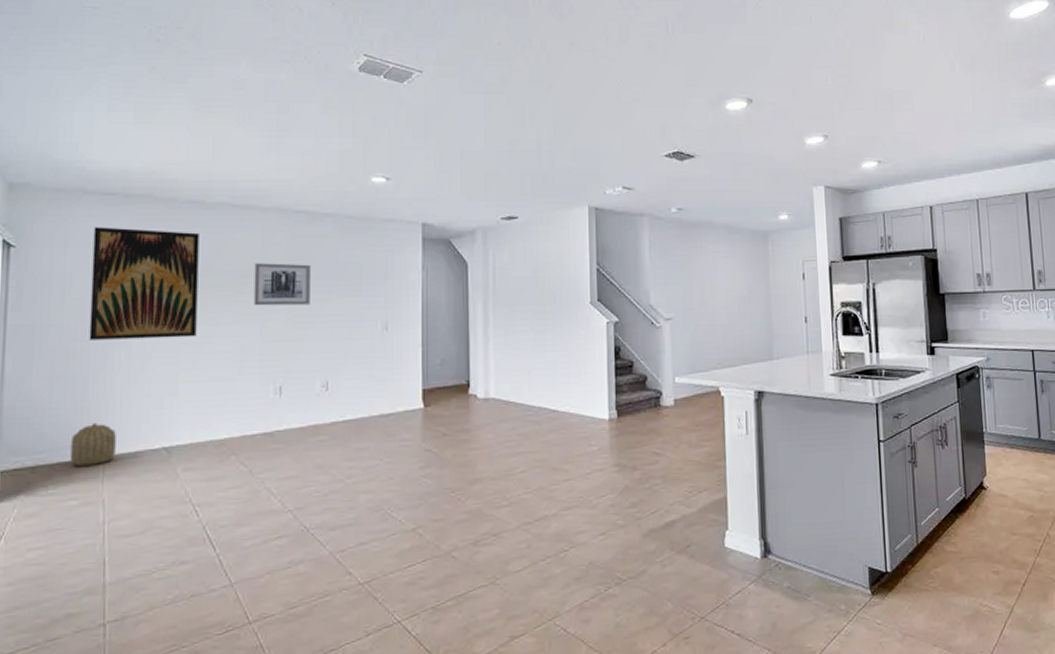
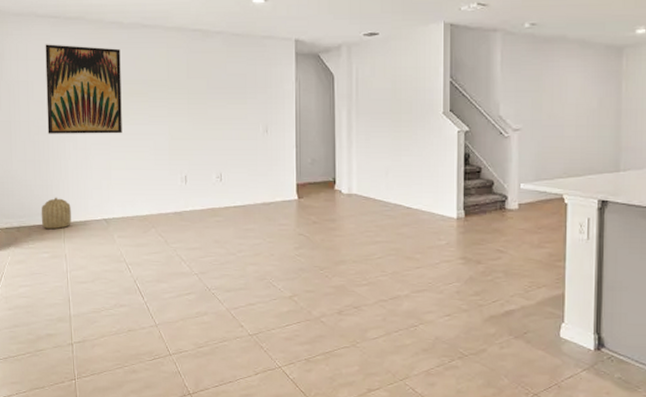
wall art: present [253,263,311,306] -> none [162,74,206,110]

